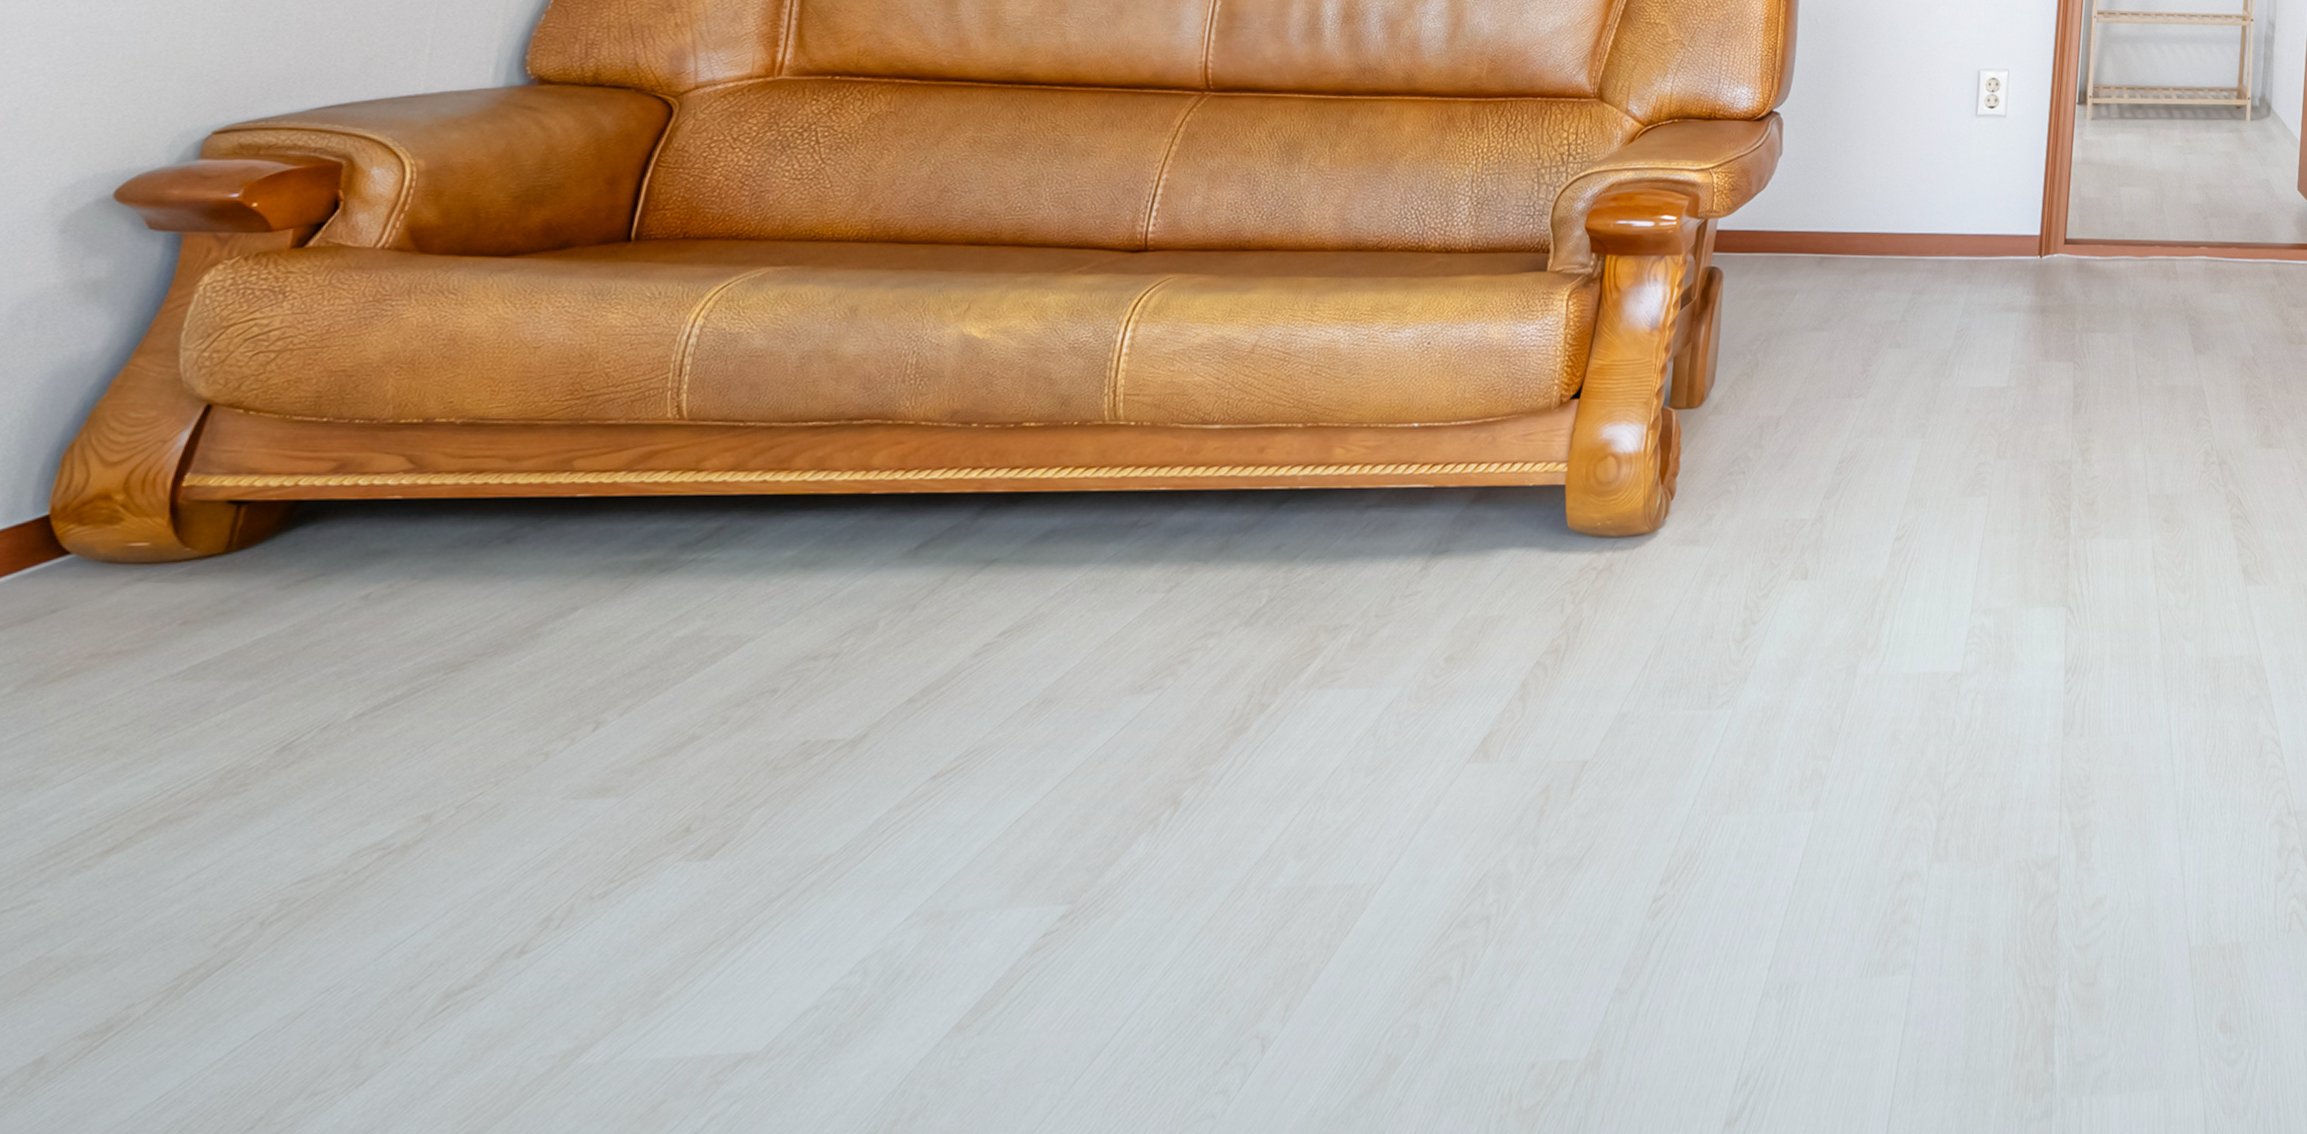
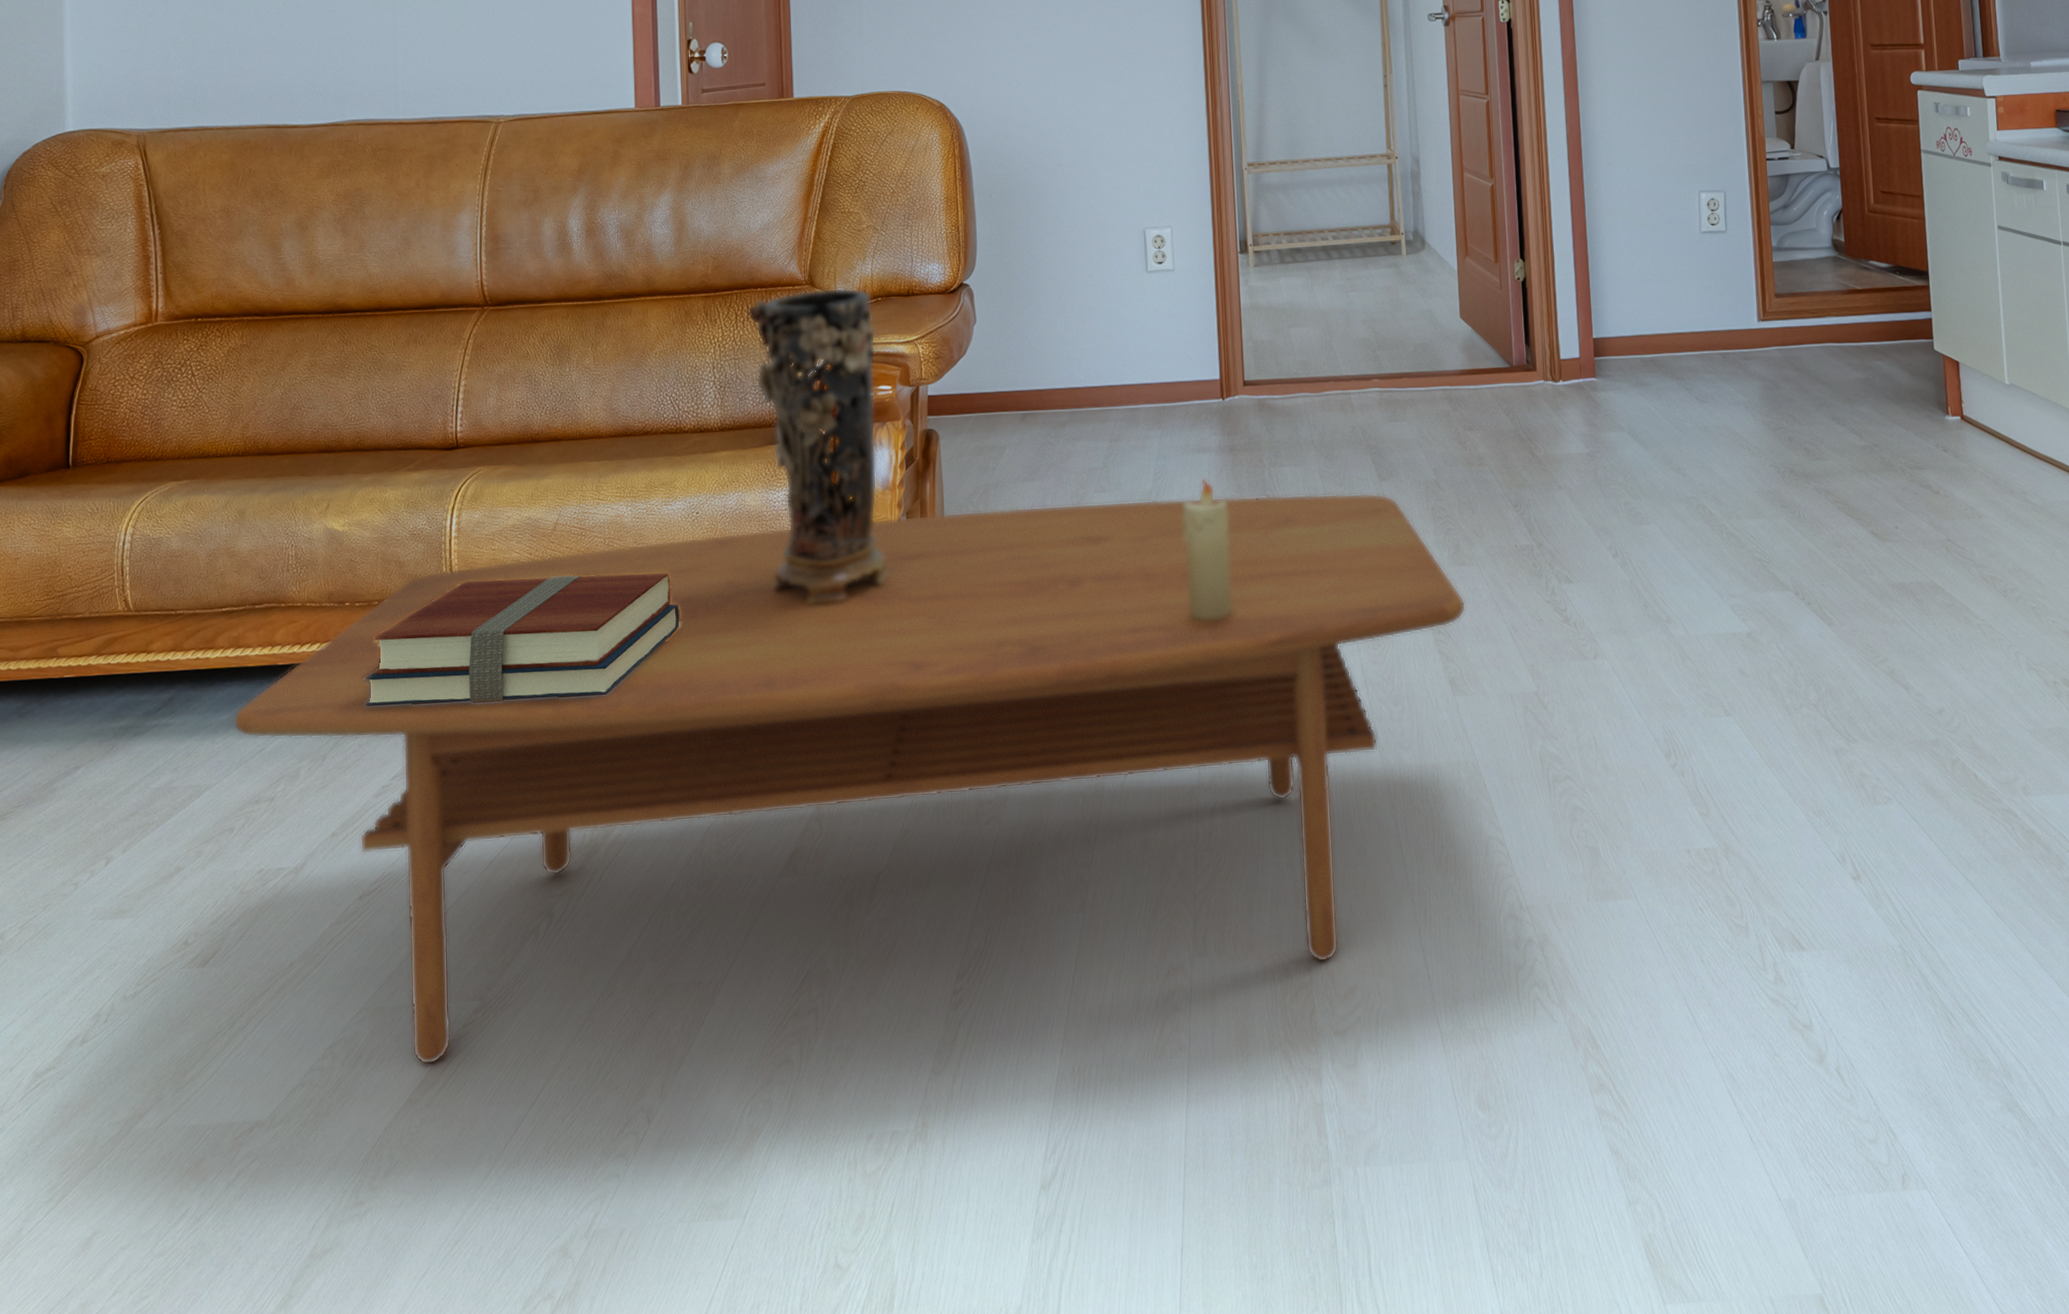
coffee table: none [798,359,2269,983] -> present [233,493,1467,1065]
books: none [976,406,1392,549] -> present [364,572,680,706]
decorative vase: none [1507,103,1668,454] -> present [747,287,888,605]
candle: none [1976,339,2031,493] -> present [1182,478,1232,621]

